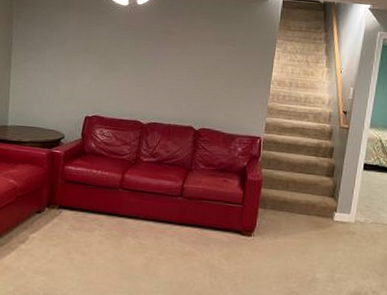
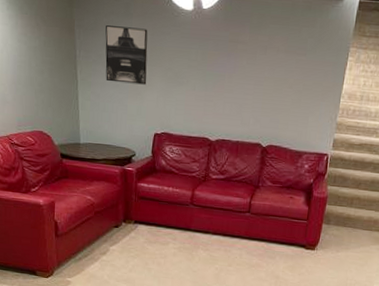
wall art: none [39,17,84,71] -> present [105,25,148,85]

